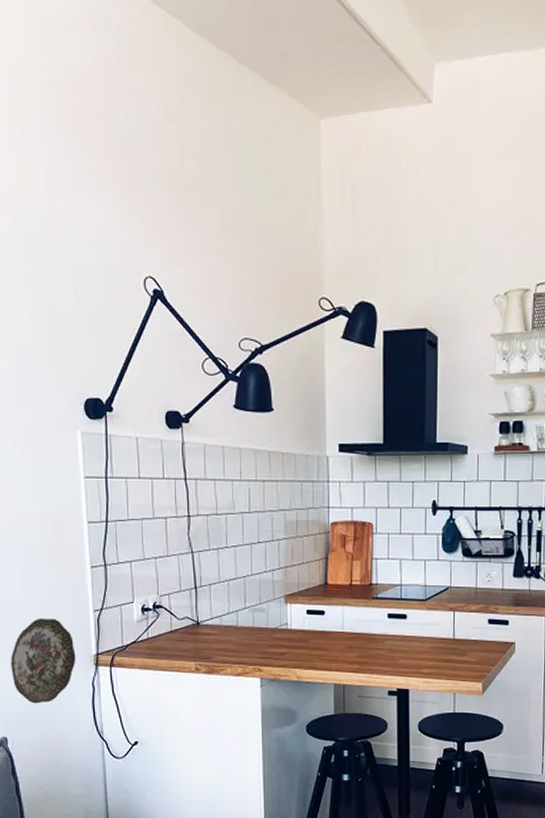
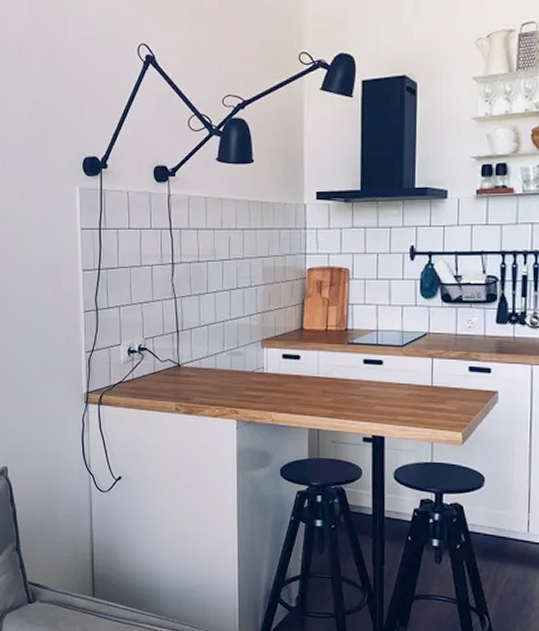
decorative plate: present [10,618,76,704] -> none [13,358,69,437]

